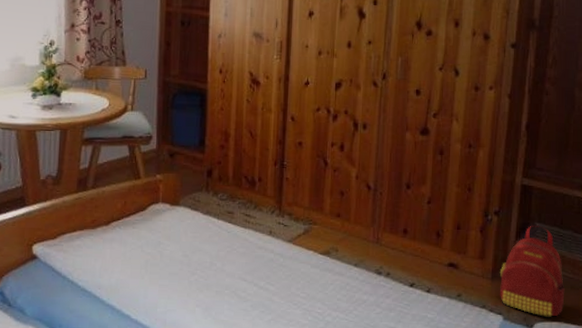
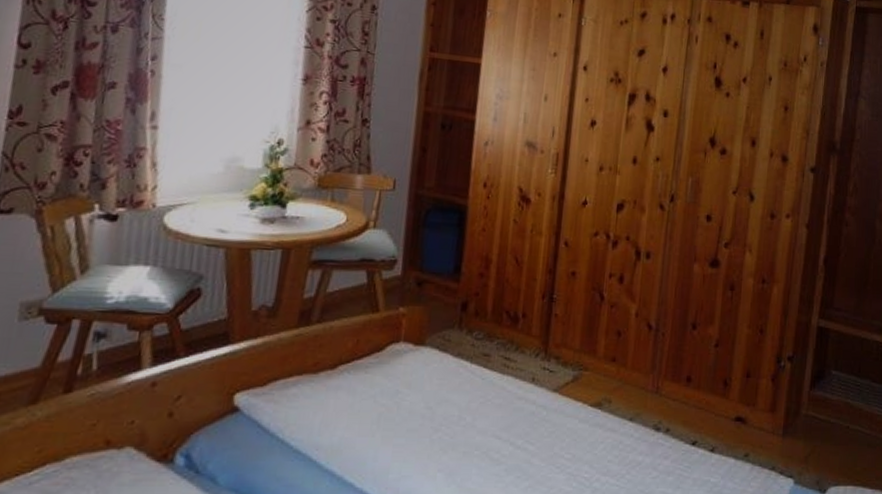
backpack: present [499,225,565,318] -> none [790,373,861,481]

